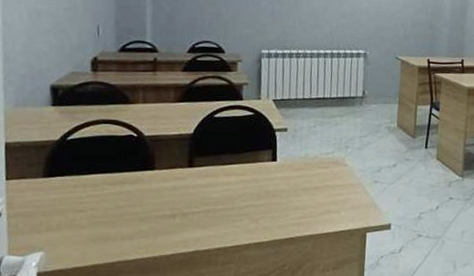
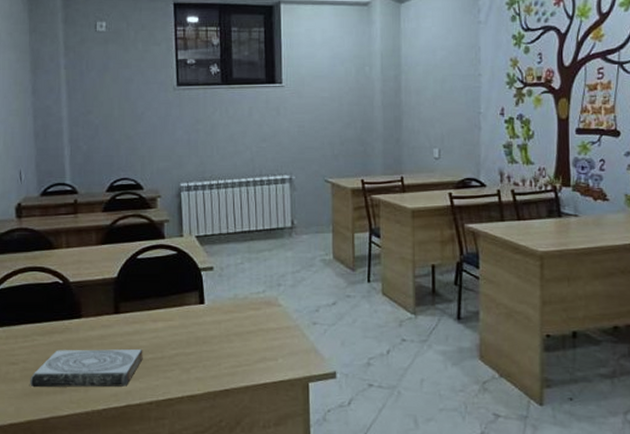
book: none [97,199,215,234] -> present [30,349,143,388]

